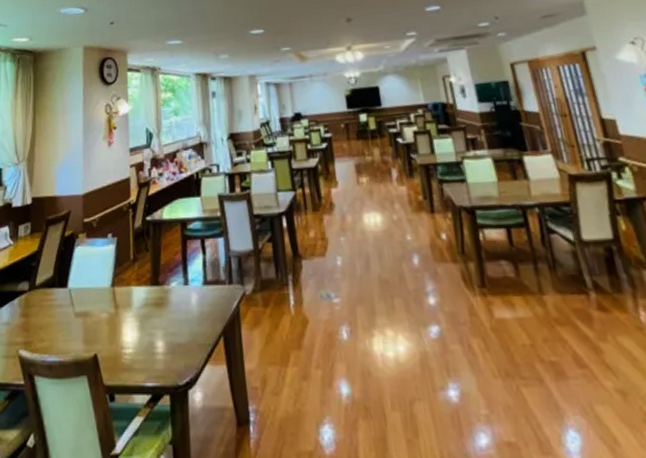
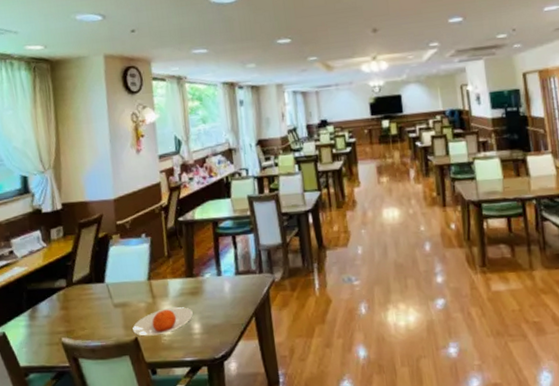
plate: none [92,320,157,353] -> present [132,307,193,337]

